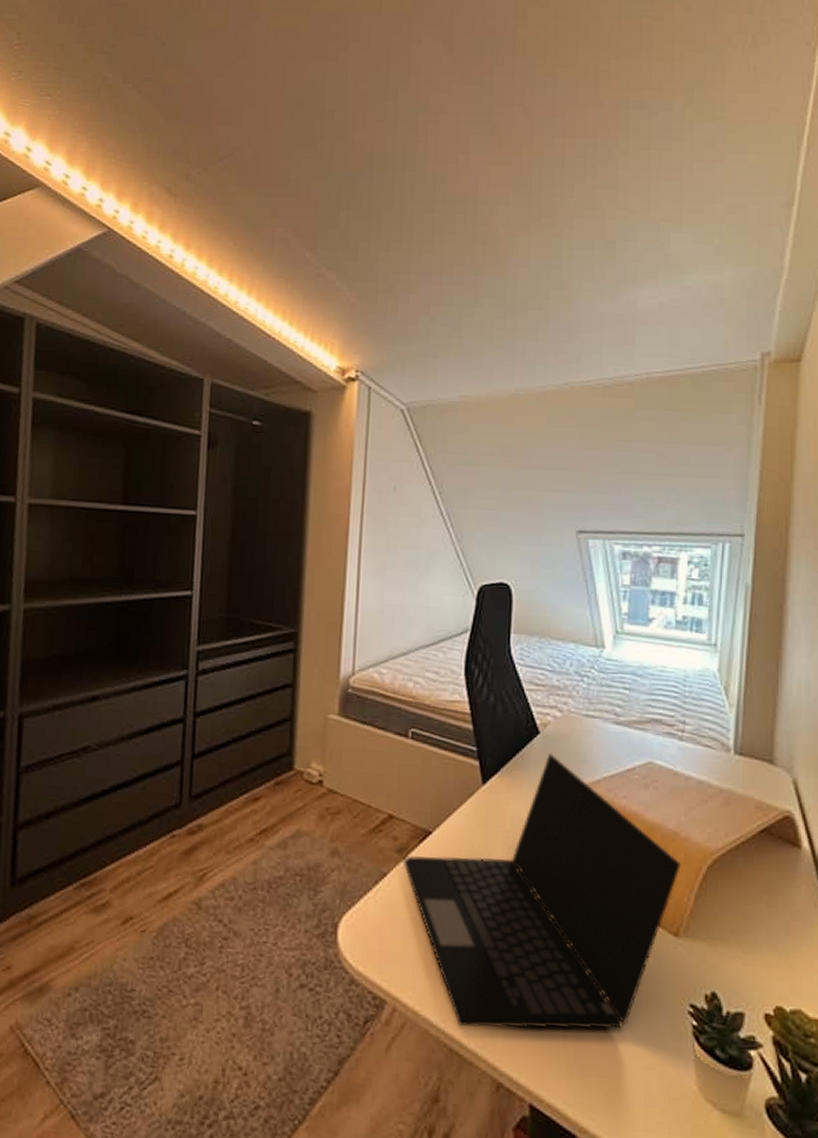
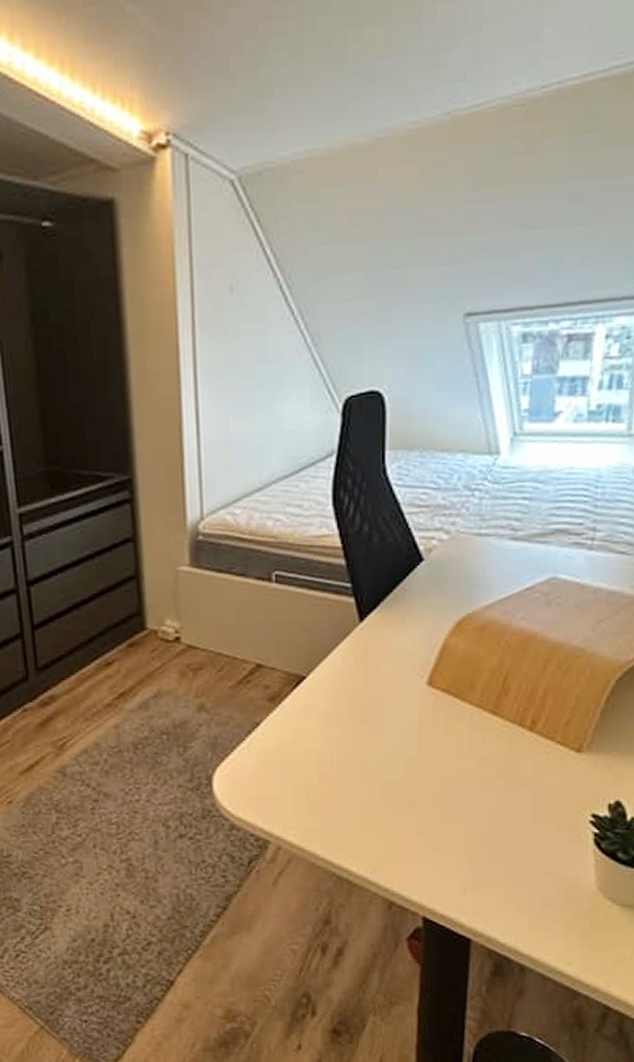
laptop: present [403,753,682,1030] -> none [276,580,587,857]

